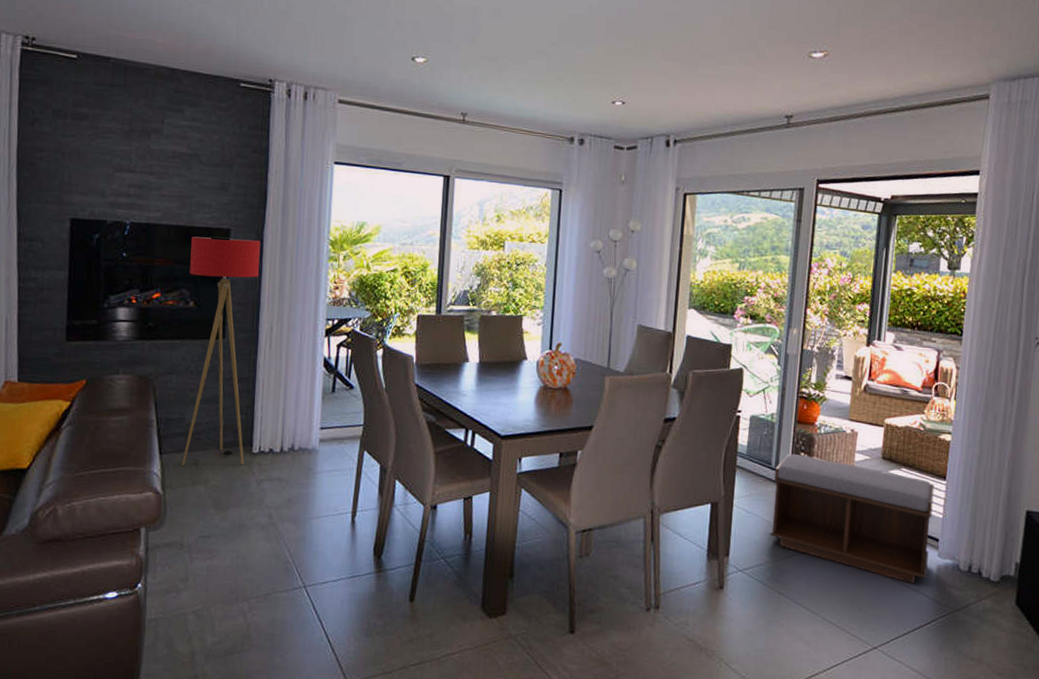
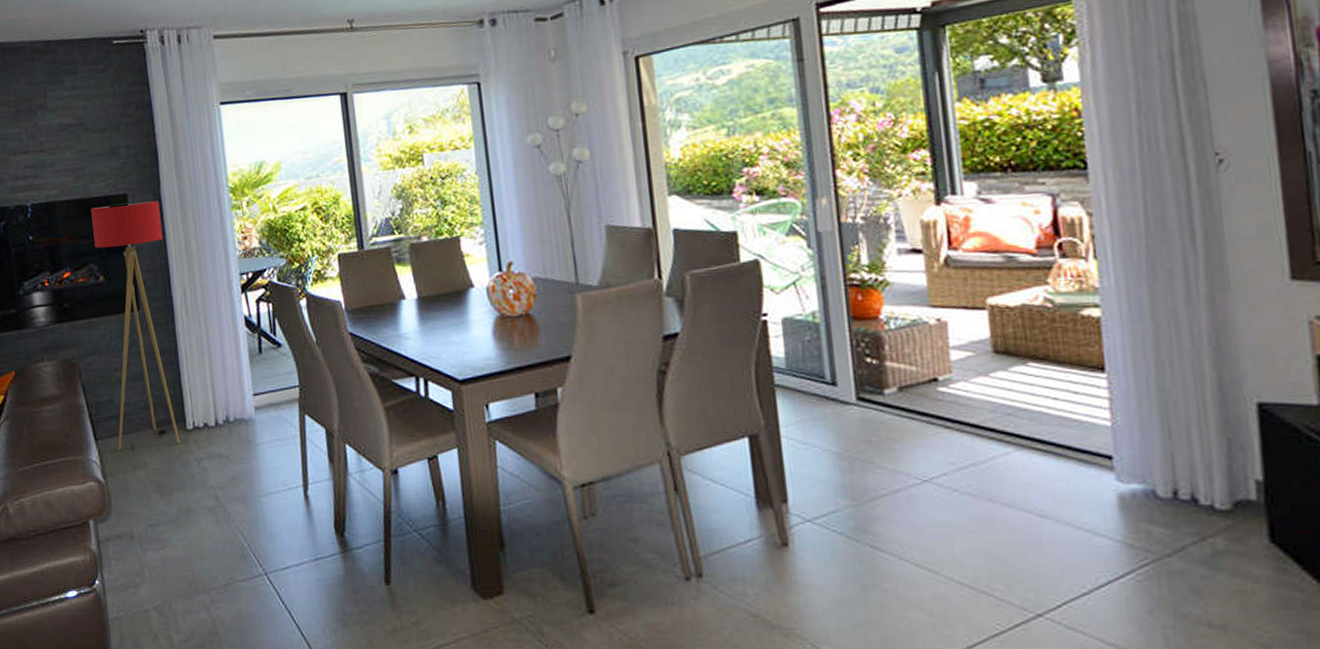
bench: present [770,453,935,584] -> none [832,360,1104,523]

